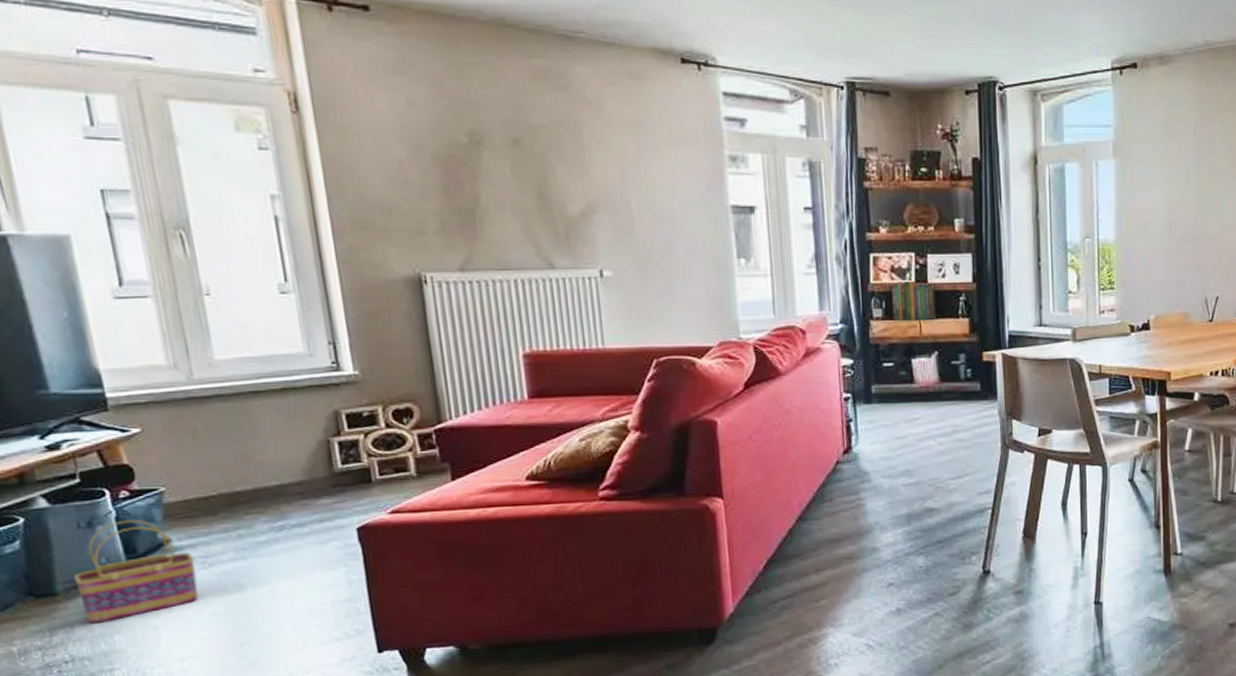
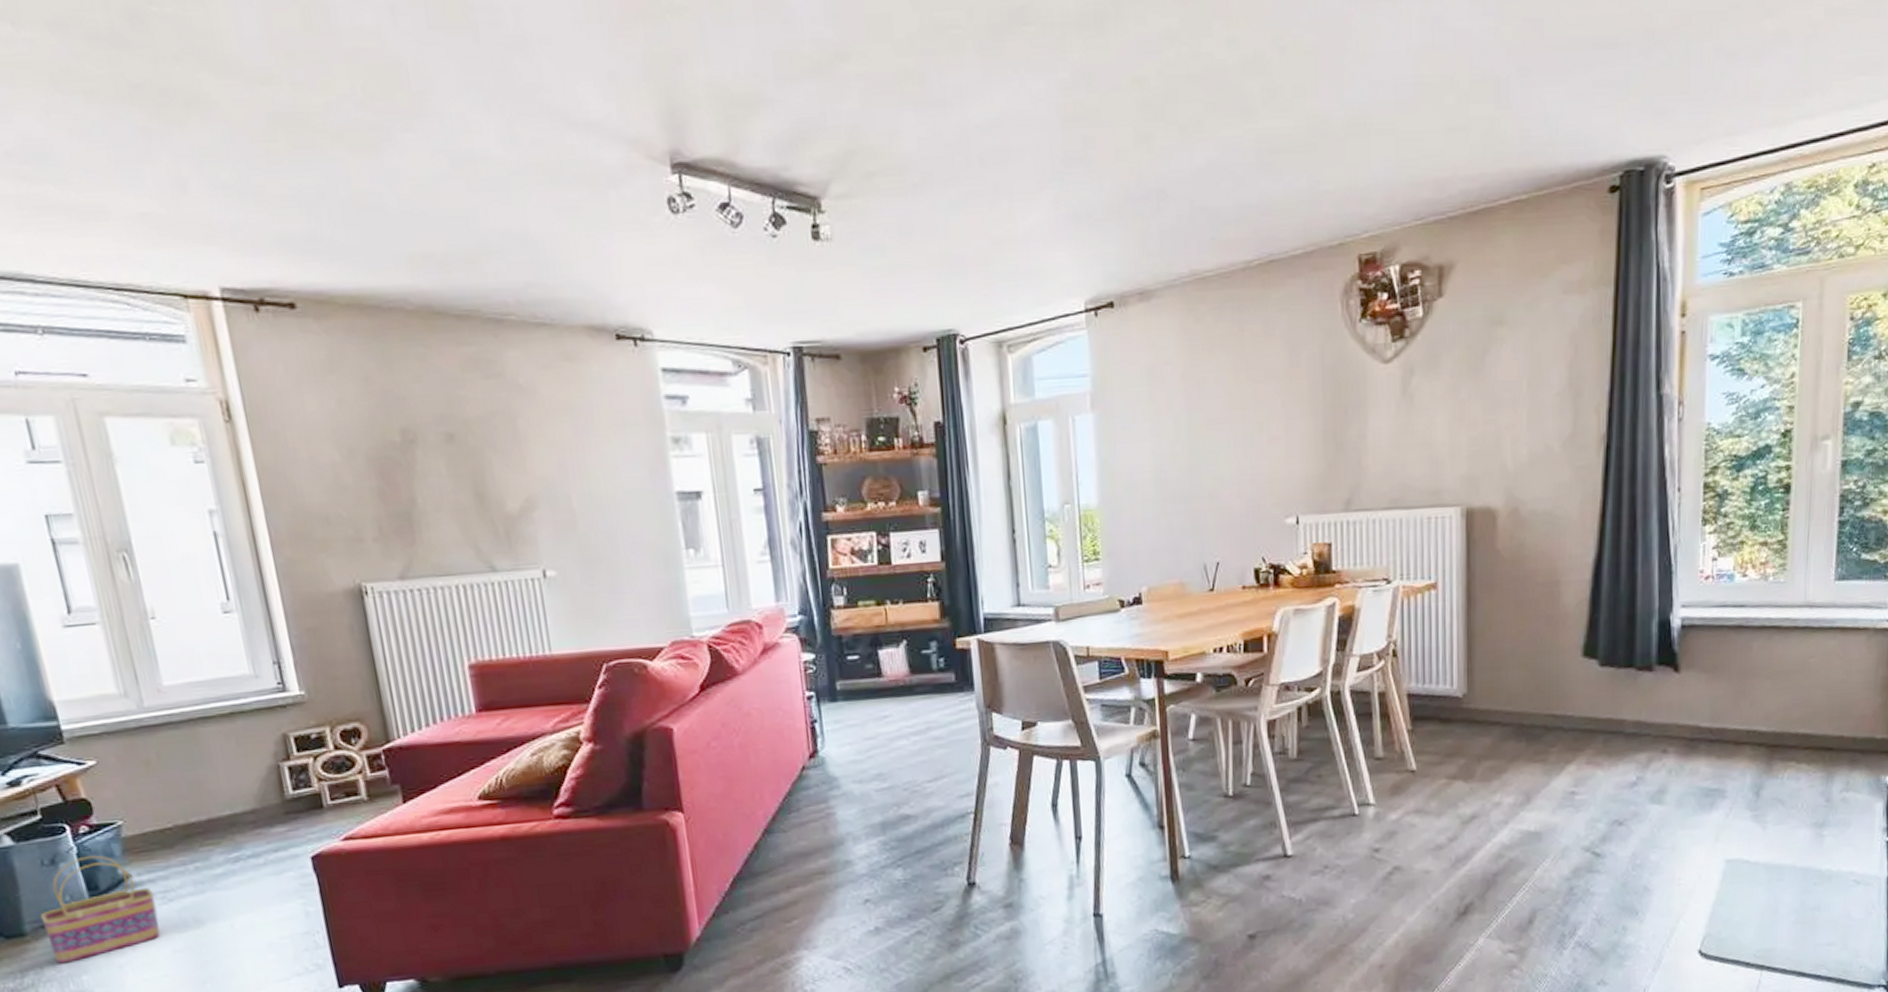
books: present [891,280,936,322] -> none [852,563,903,610]

